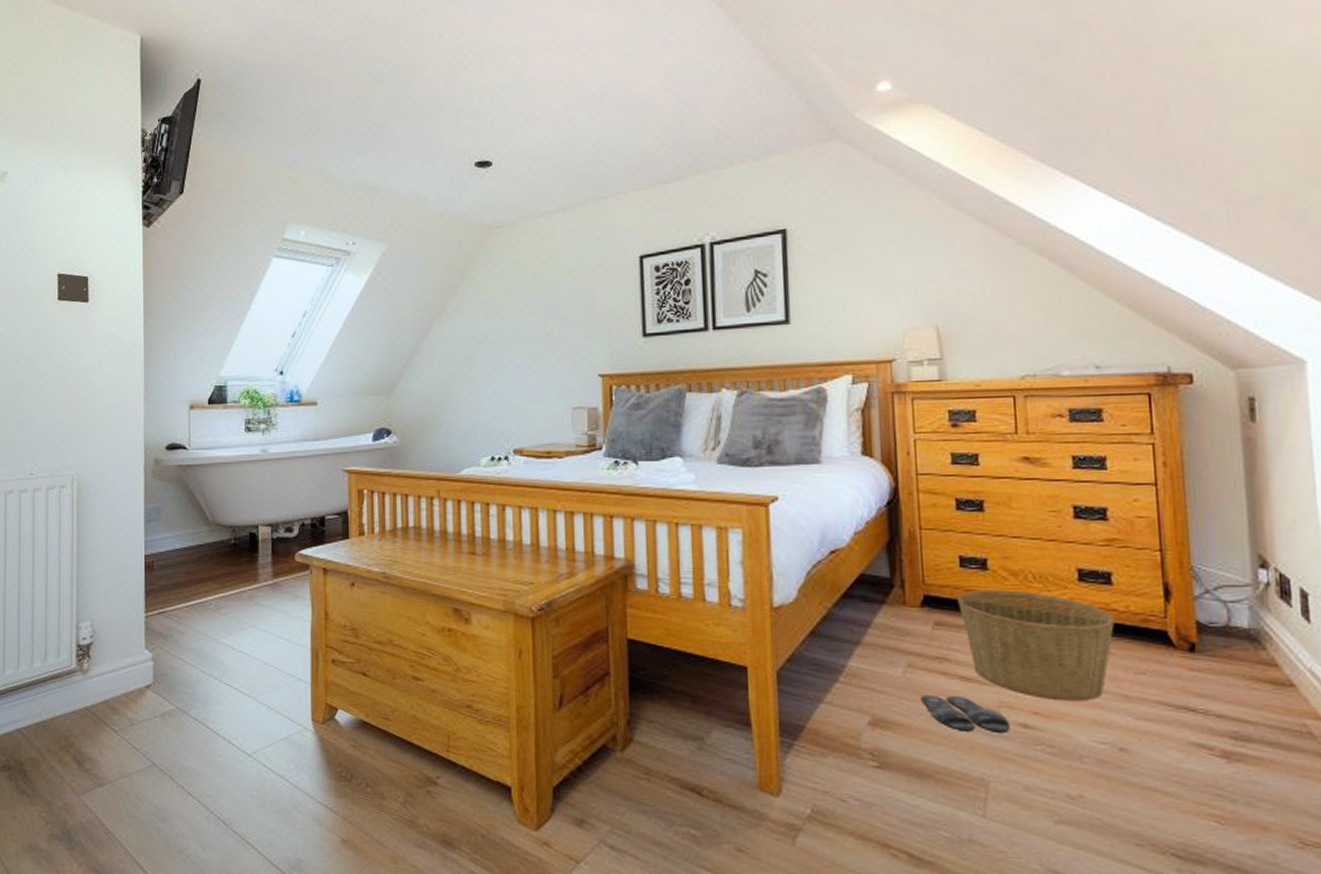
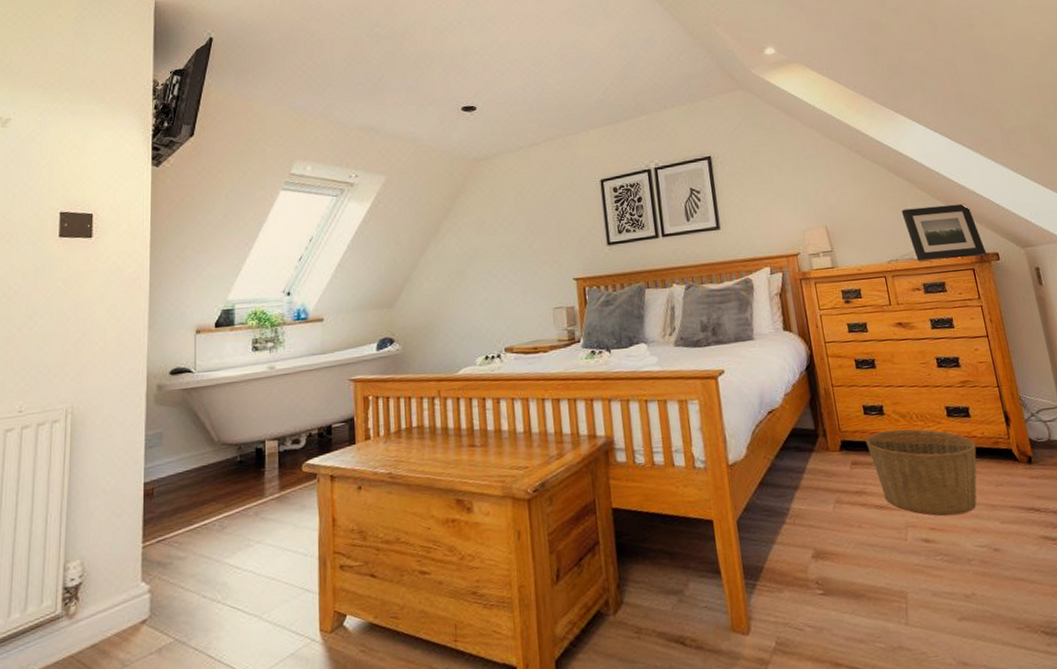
slippers: present [920,694,1010,733] -> none [848,522,916,553]
picture frame: none [1051,303,1173,380] -> present [901,203,986,262]

